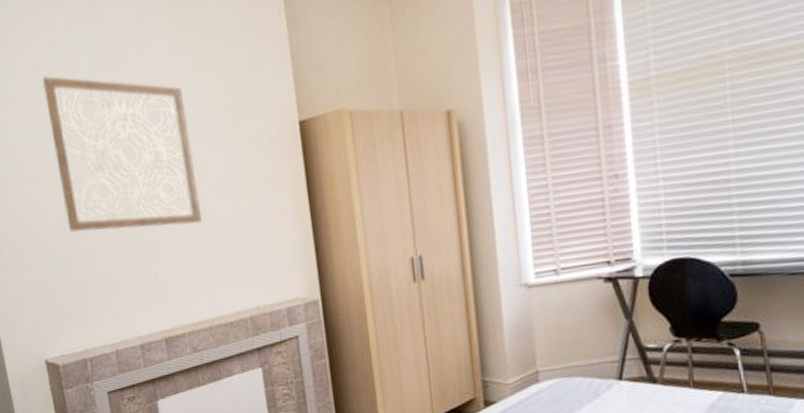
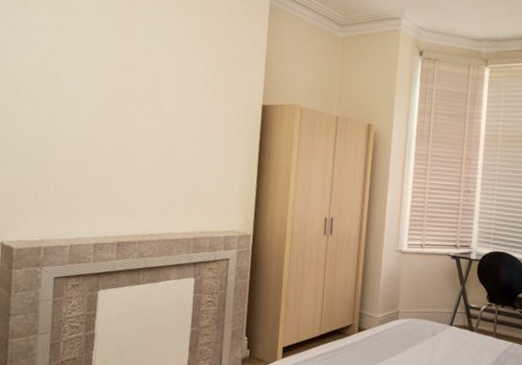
wall art: present [42,76,202,233] -> none [52,20,176,160]

